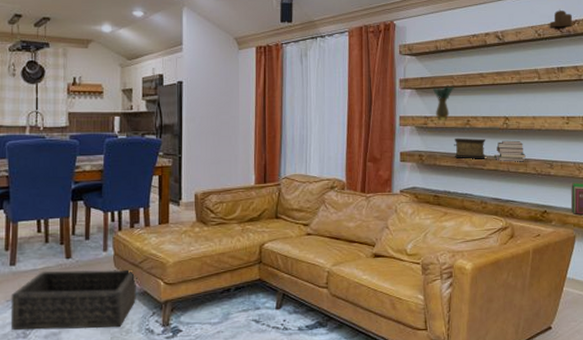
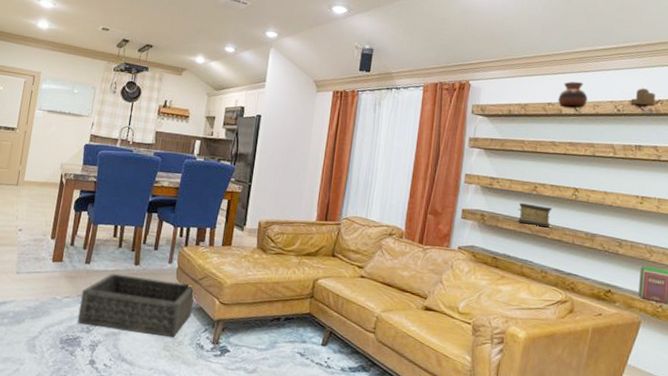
vase: present [433,85,454,121] -> none [502,149,524,185]
vase: none [482,10,510,38] -> present [558,81,588,109]
books: present [493,140,526,162] -> none [559,211,593,237]

